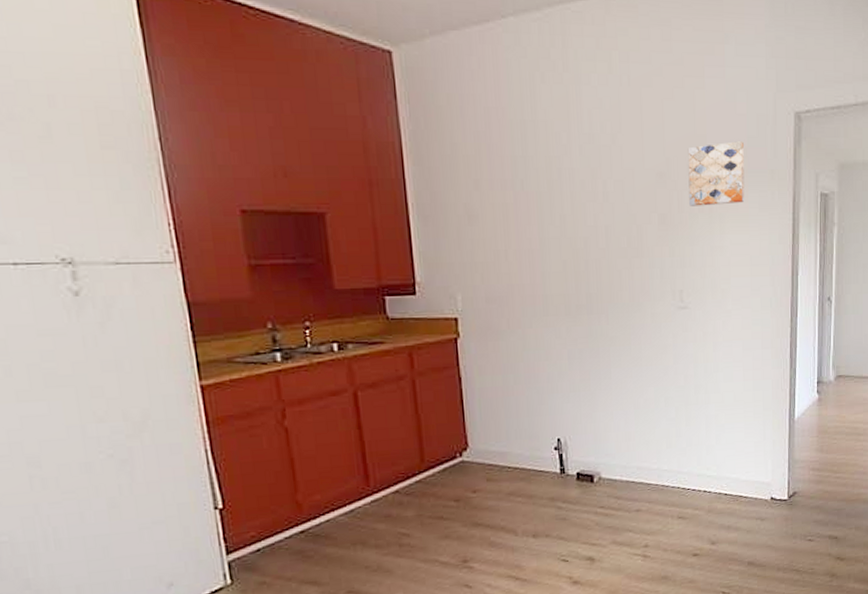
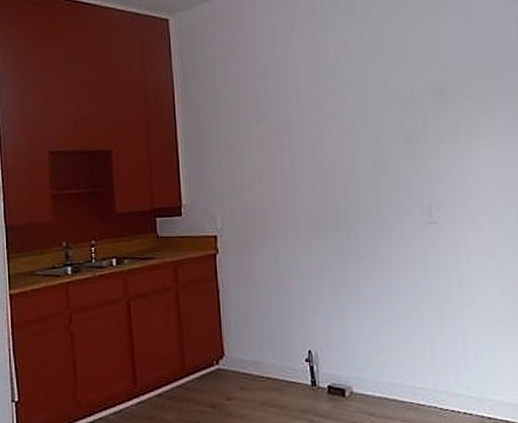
wall art: present [687,141,745,206] -> none [430,63,492,126]

